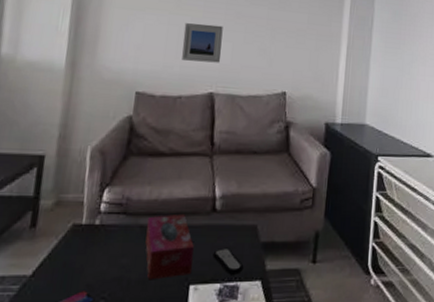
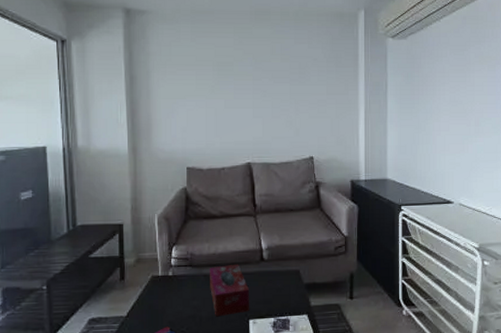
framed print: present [182,23,223,63] -> none [220,104,254,137]
remote control: present [213,249,244,275] -> none [265,290,292,311]

